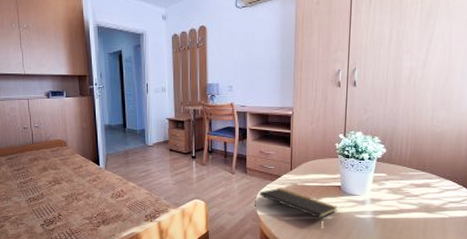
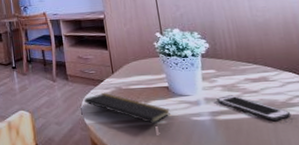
cell phone: none [381,197,441,222] -> present [217,95,292,121]

